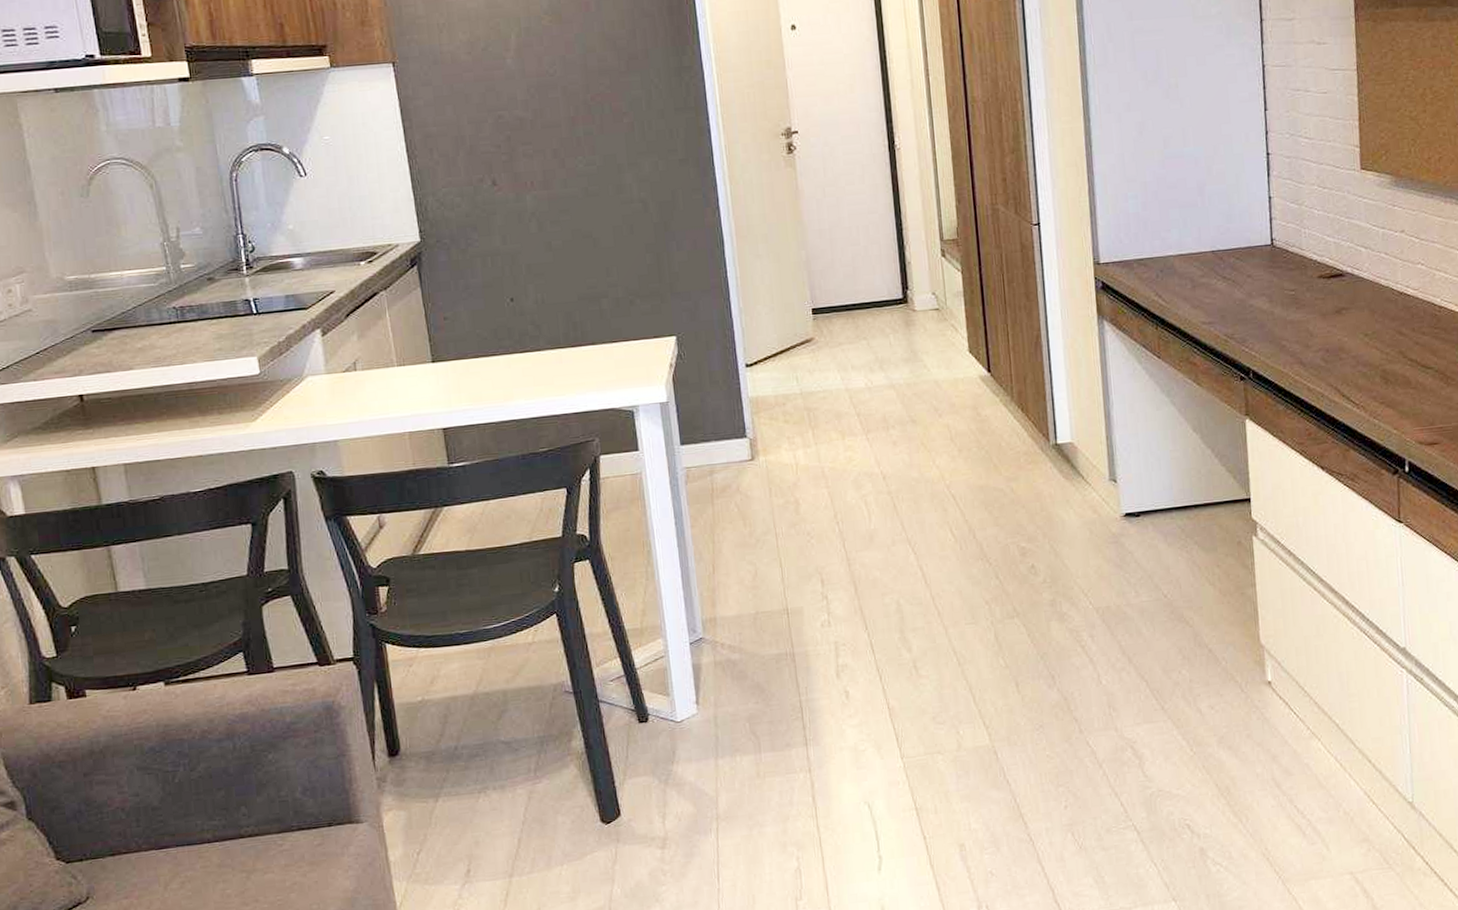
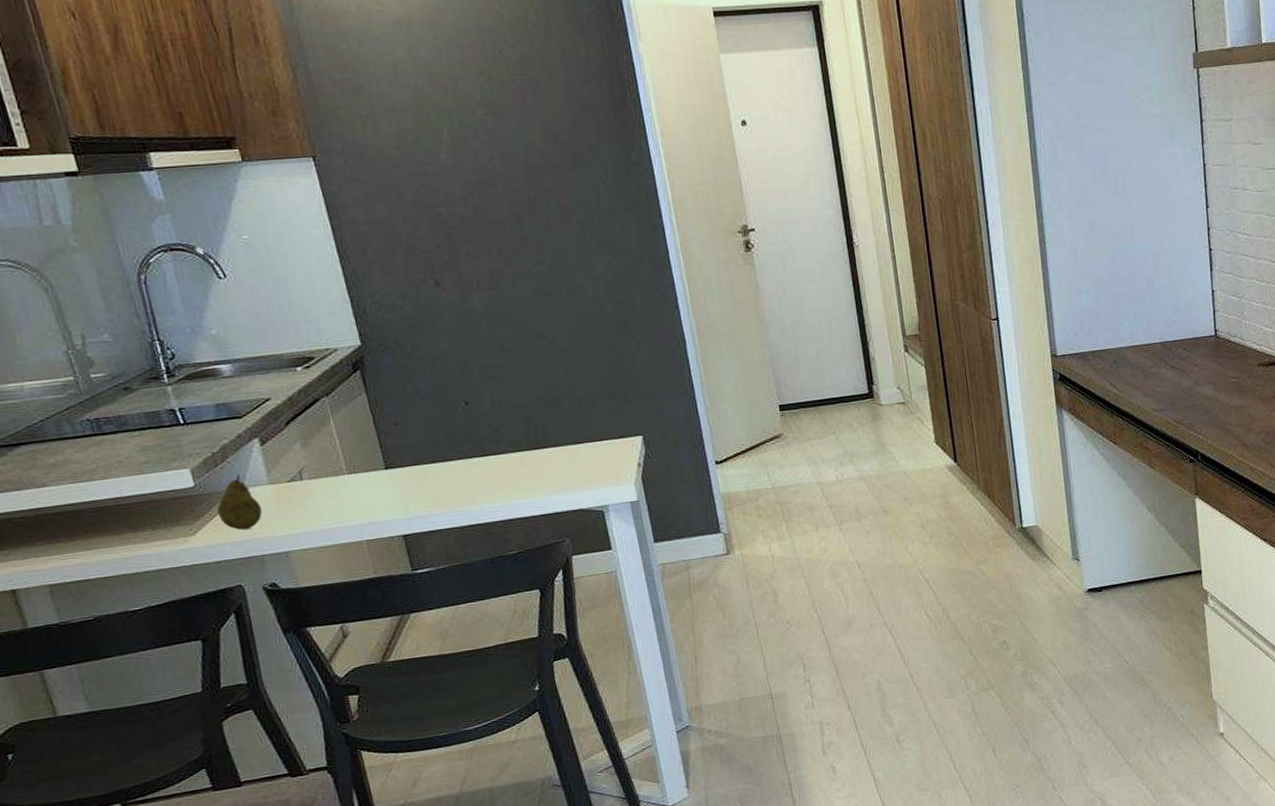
fruit: none [277,364,318,418] -> present [216,474,263,531]

